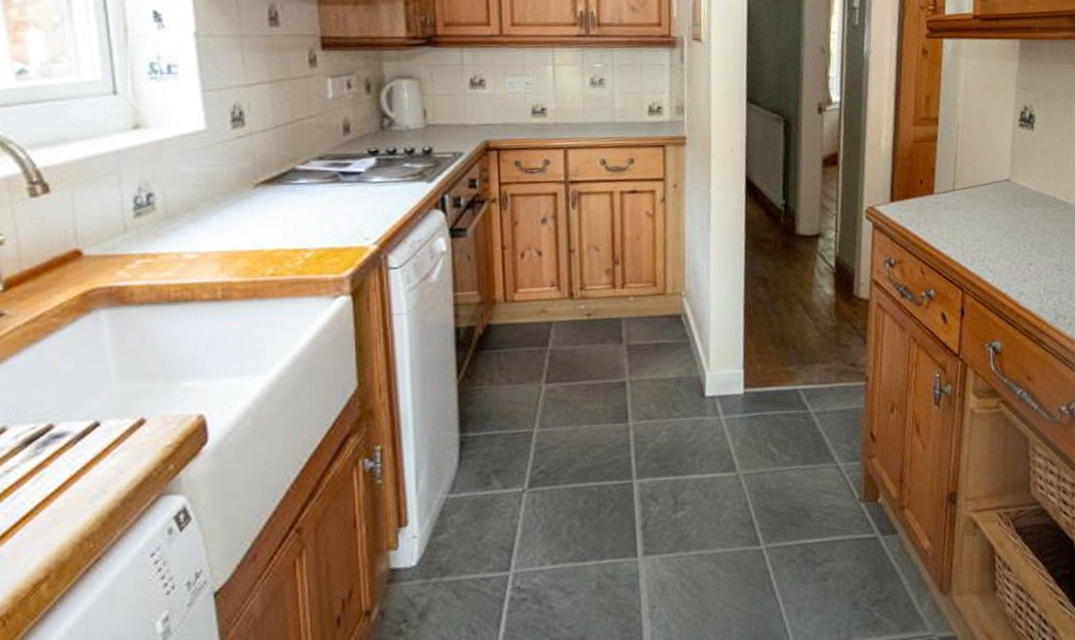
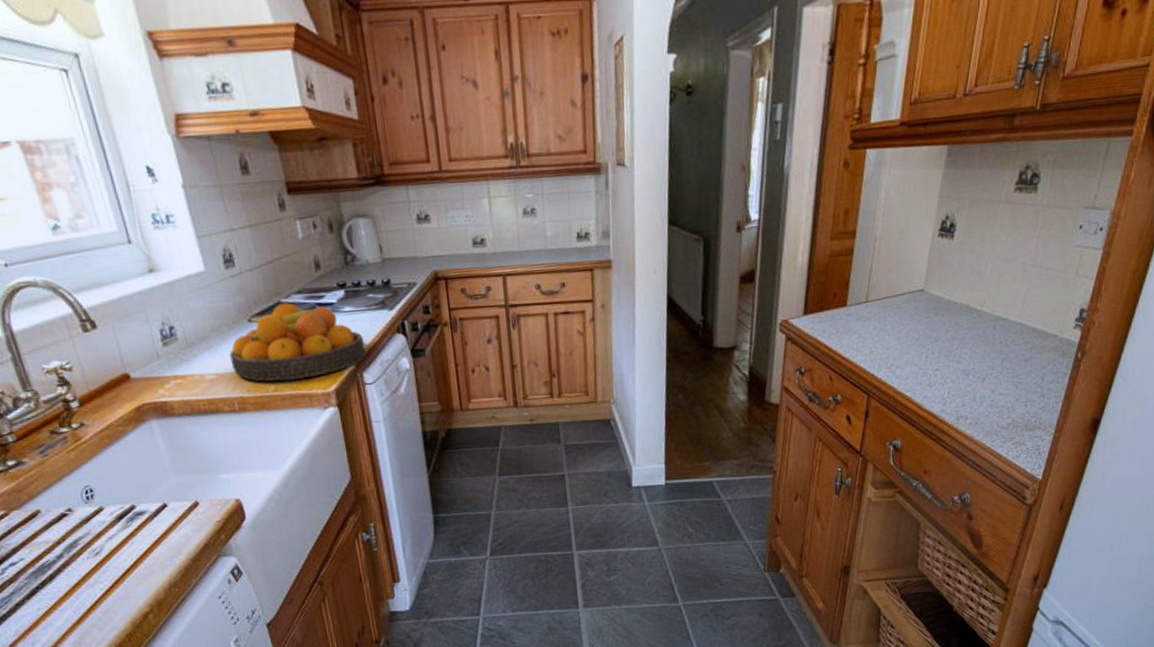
fruit bowl: none [221,170,395,263] -> present [230,303,366,382]

